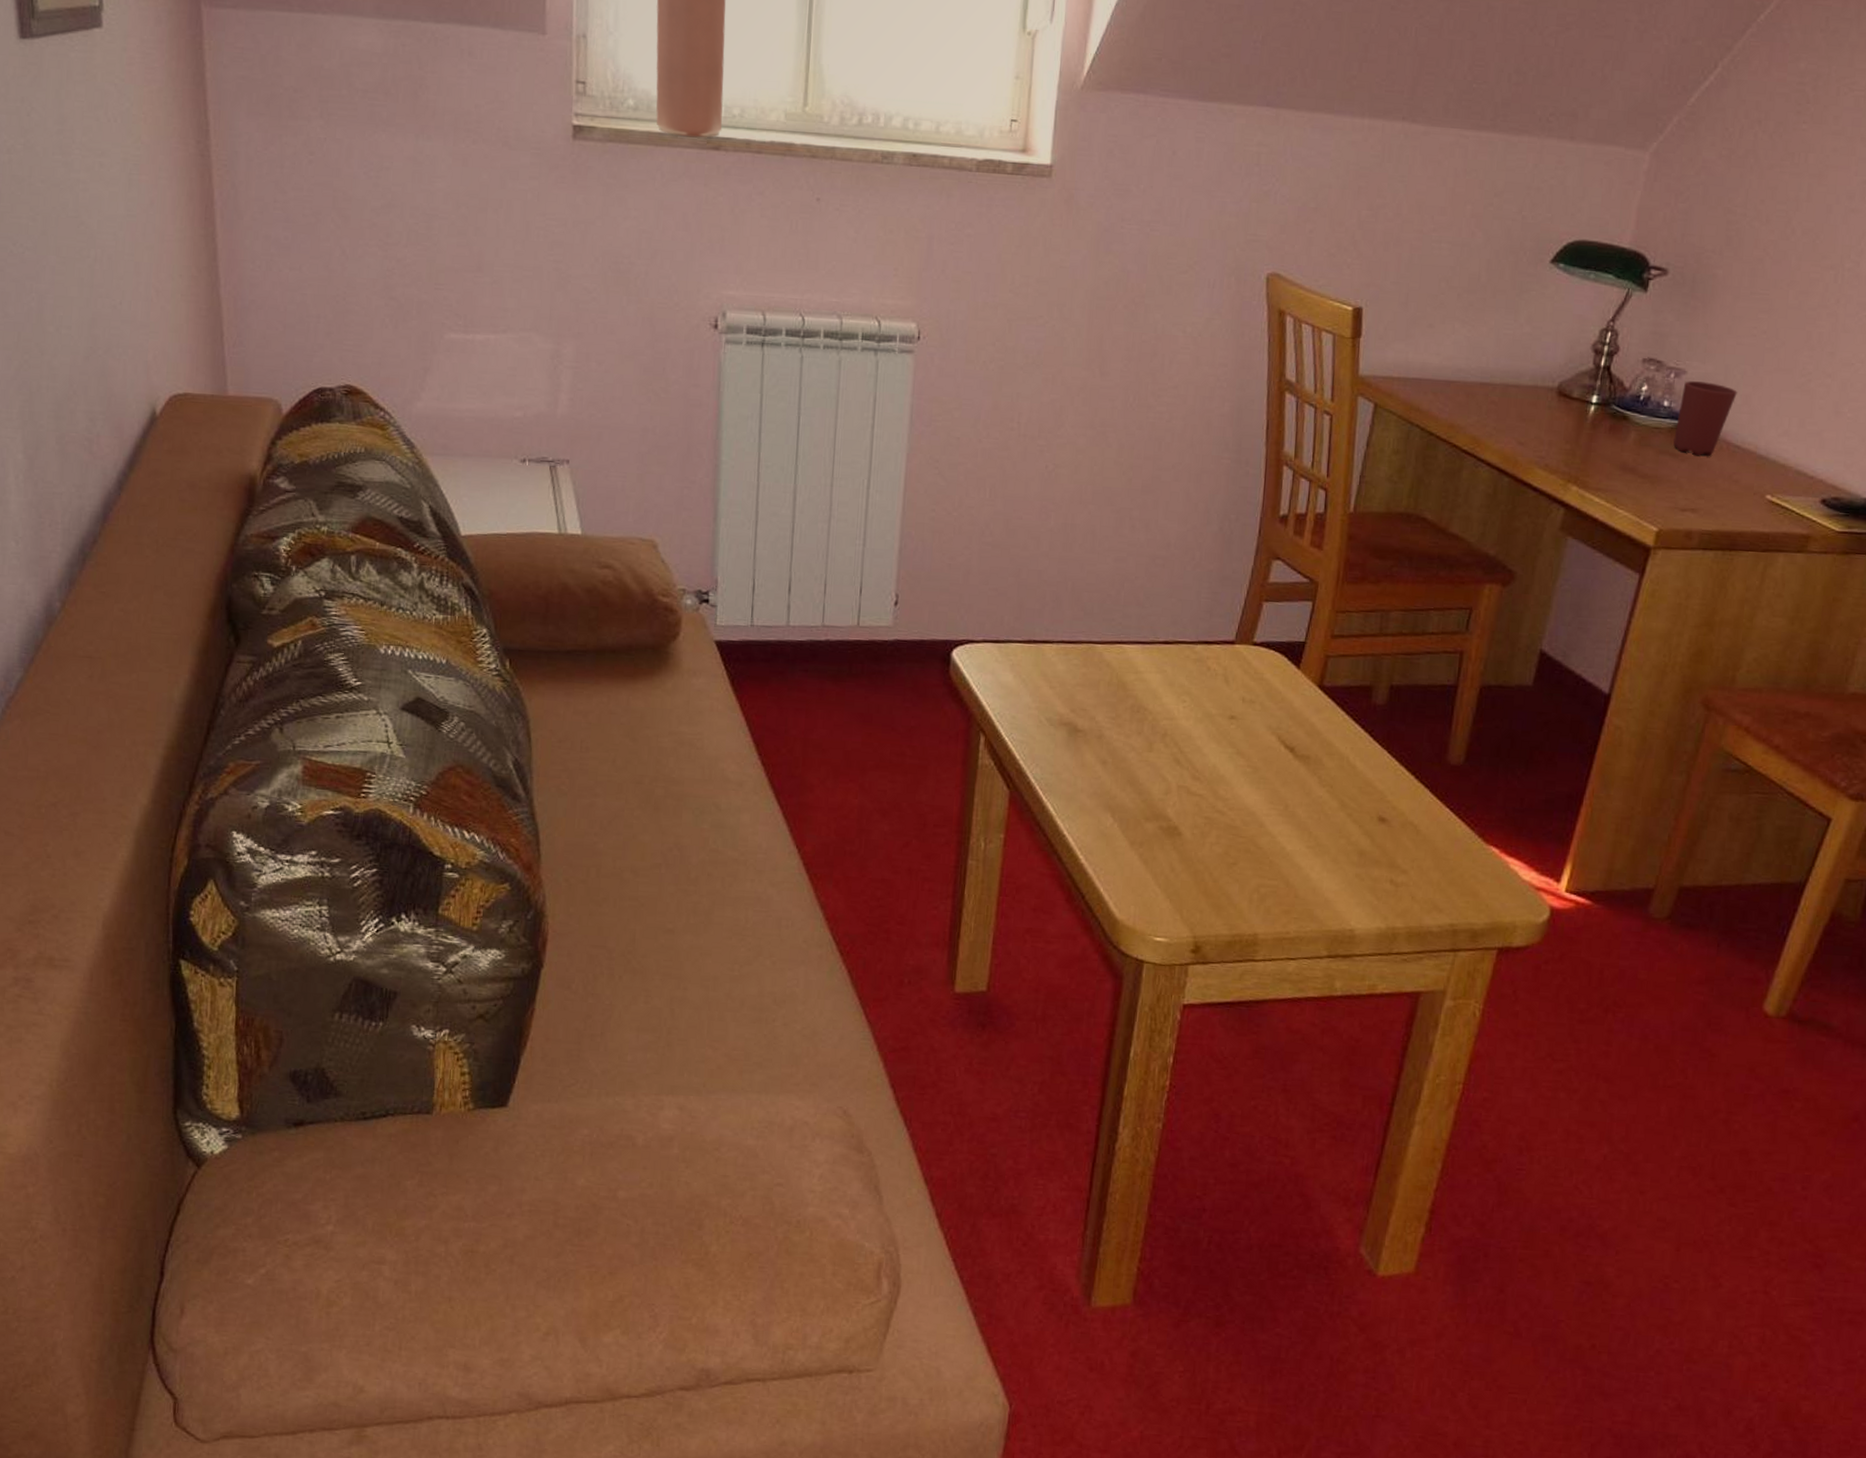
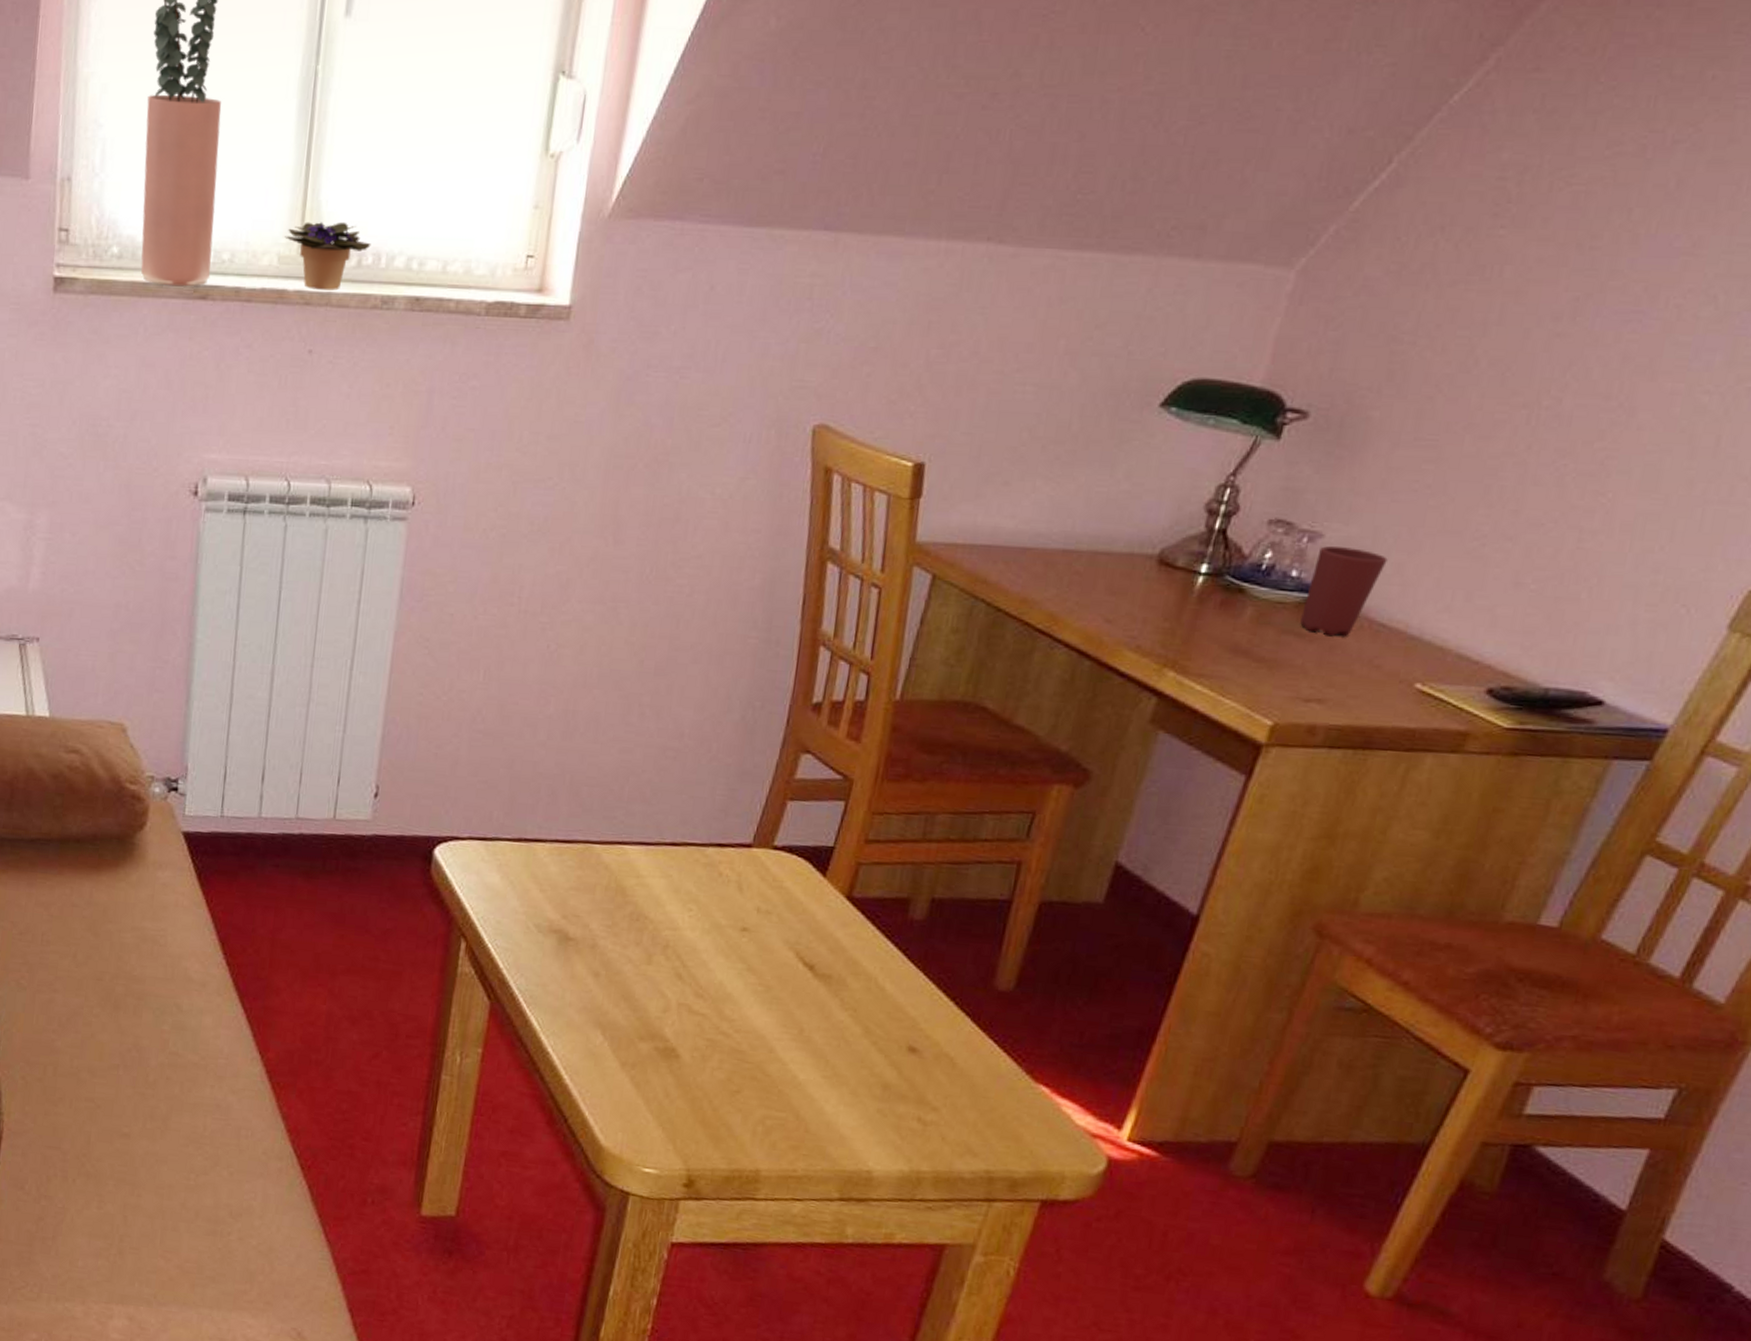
potted flower: none [790,83,870,145] -> present [285,222,371,291]

